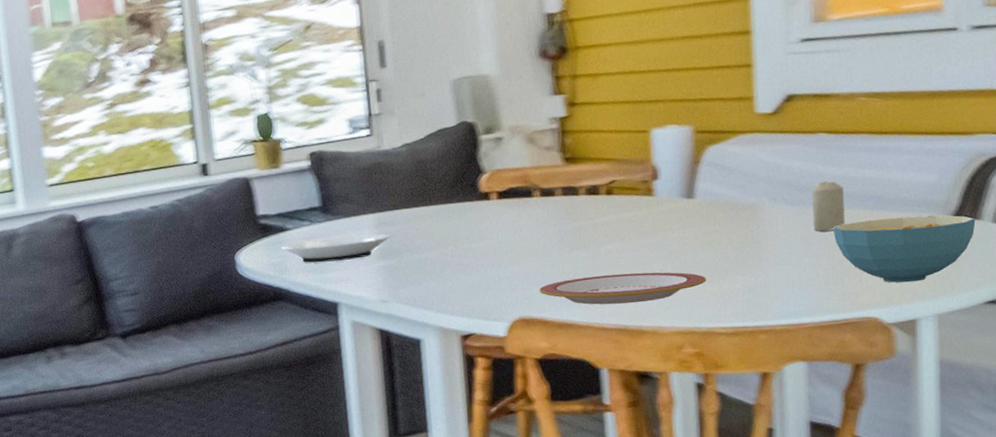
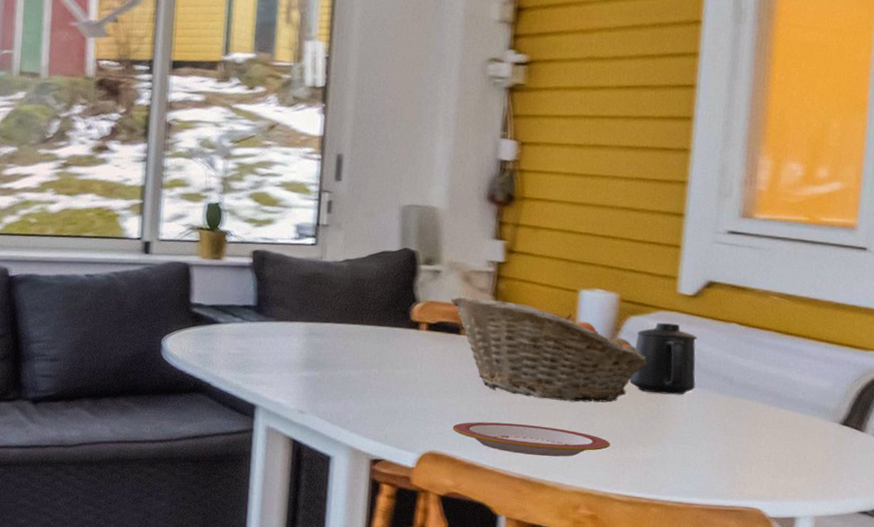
plate: present [281,233,391,263] -> none [209,336,318,365]
fruit basket: none [516,154,734,247] -> present [450,295,647,403]
mug: none [717,144,788,220] -> present [629,322,697,395]
candle: present [812,180,845,231] -> none [715,369,747,418]
cereal bowl: present [832,215,976,283] -> none [732,413,860,482]

